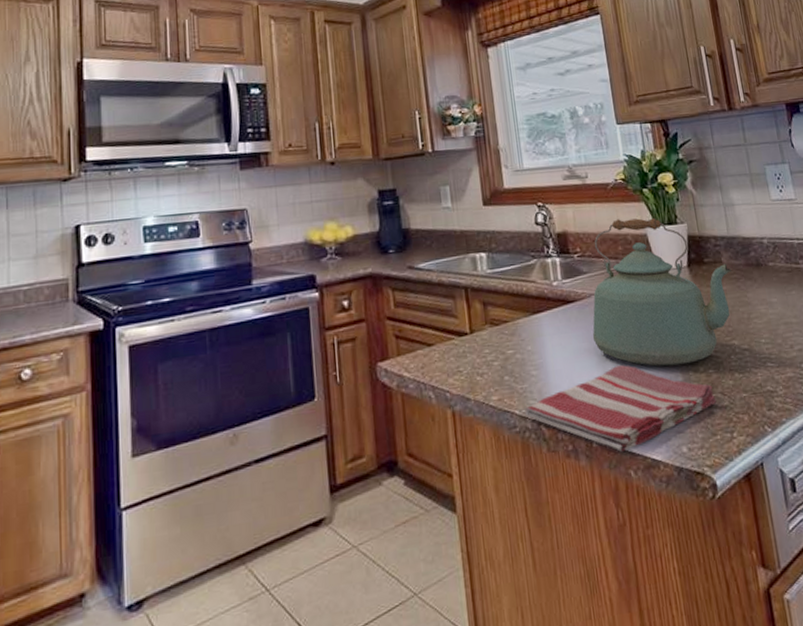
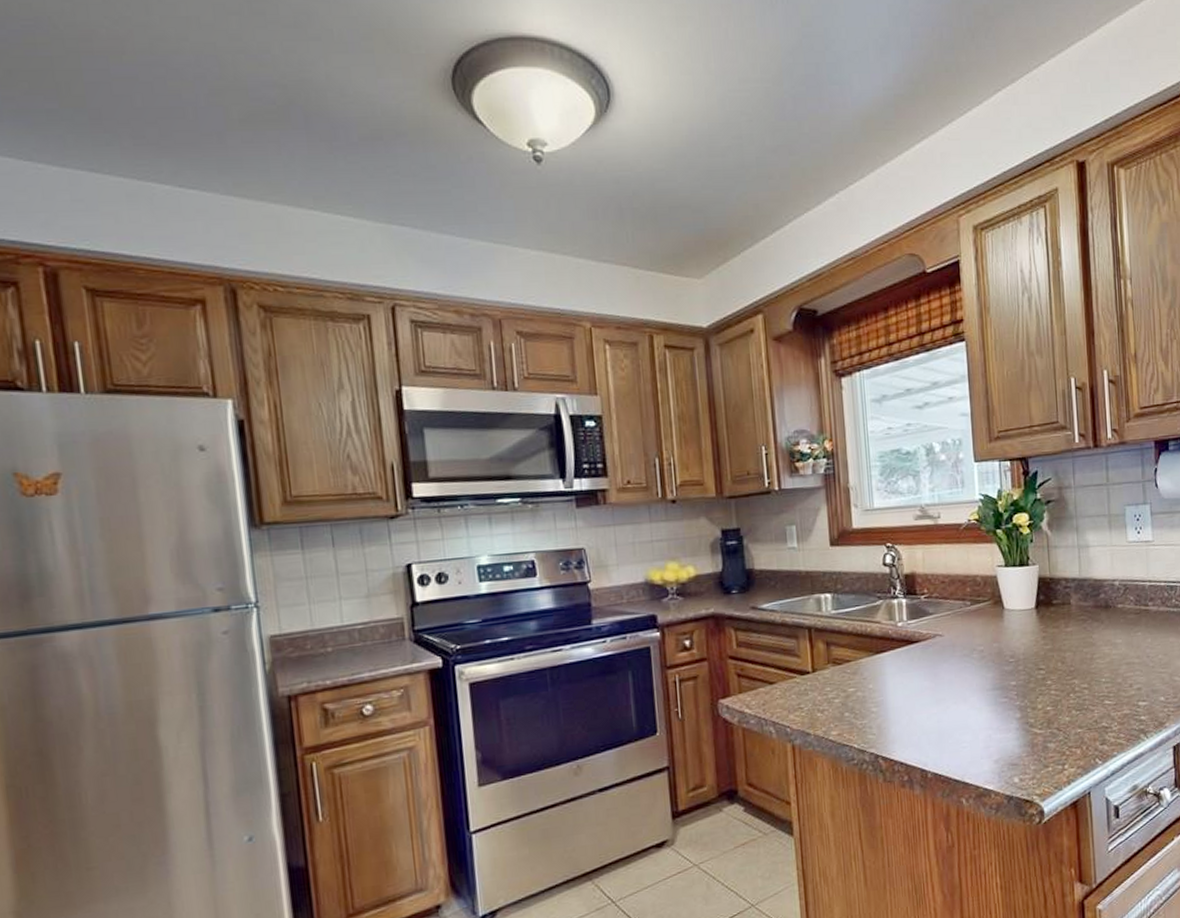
dish towel: present [525,365,717,452] -> none [863,702,1052,782]
kettle: present [592,218,732,367] -> none [934,559,1080,704]

